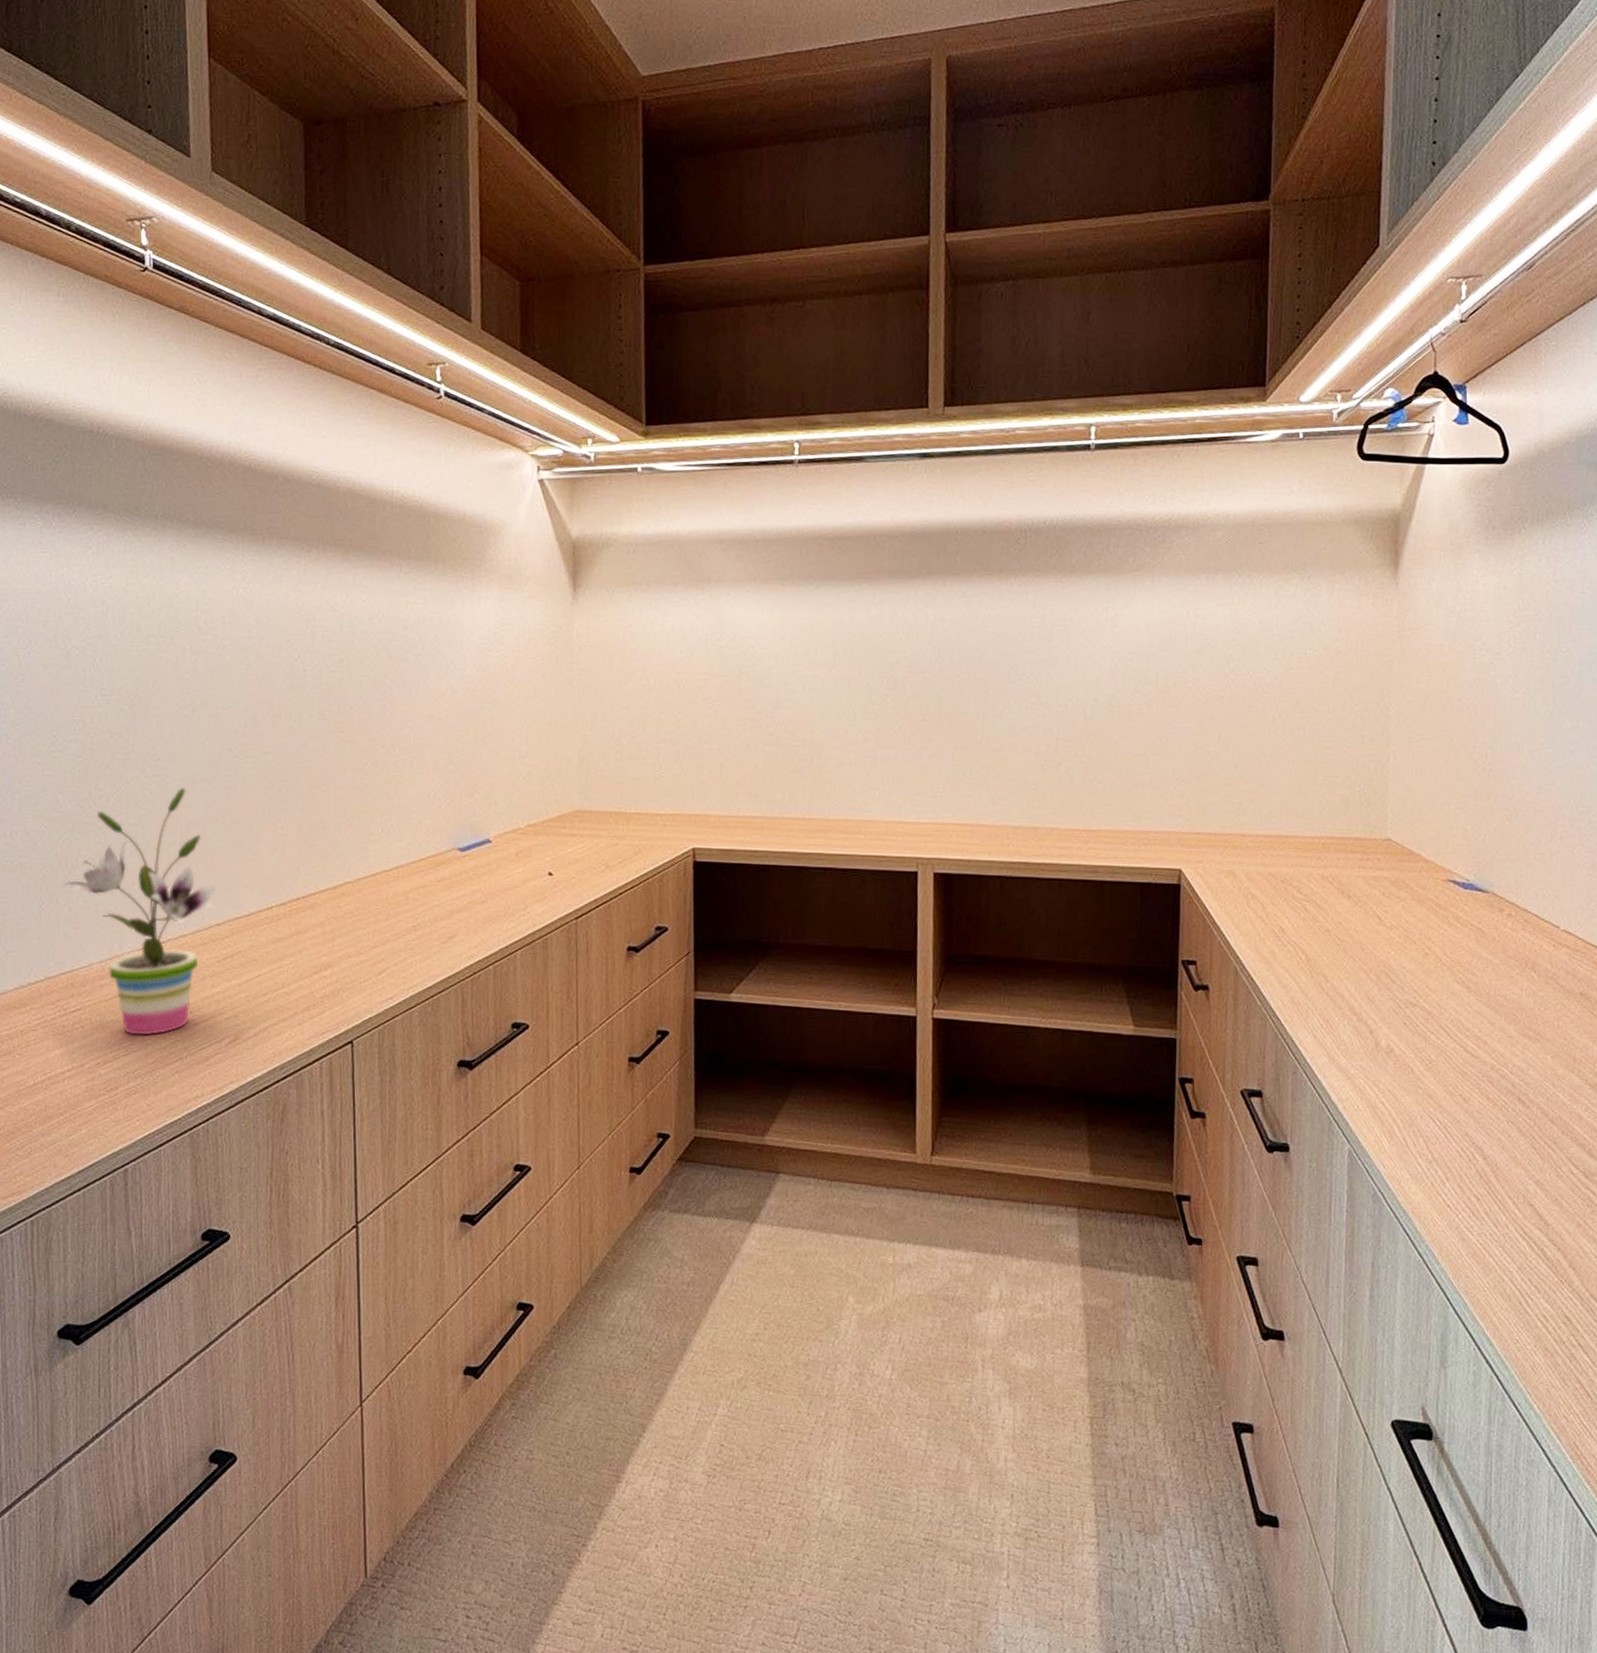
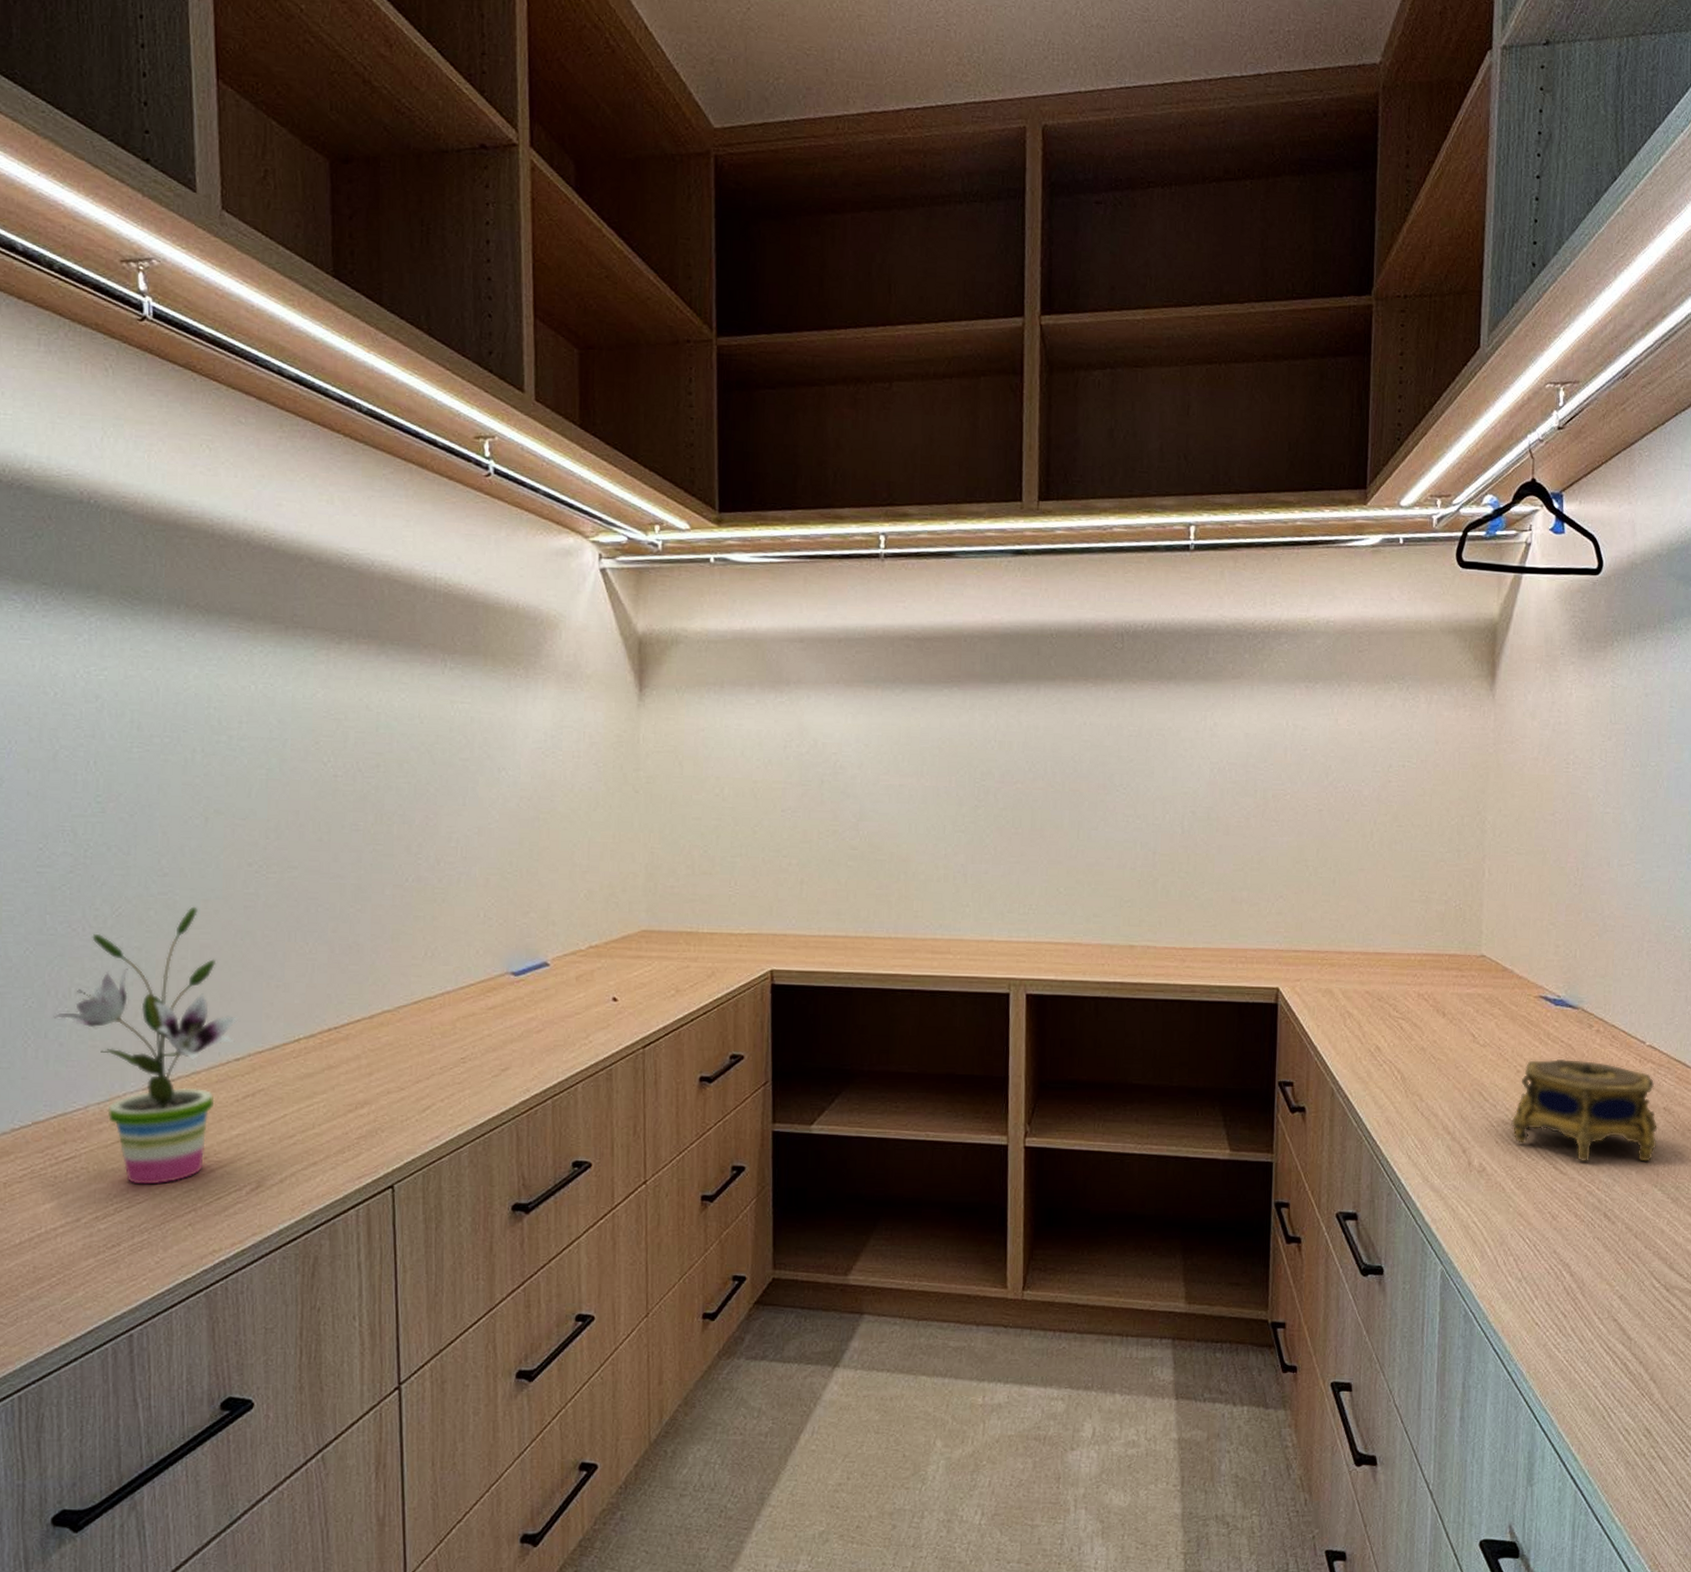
clock: none [1420,942,1574,1047] -> present [1511,1058,1658,1162]

